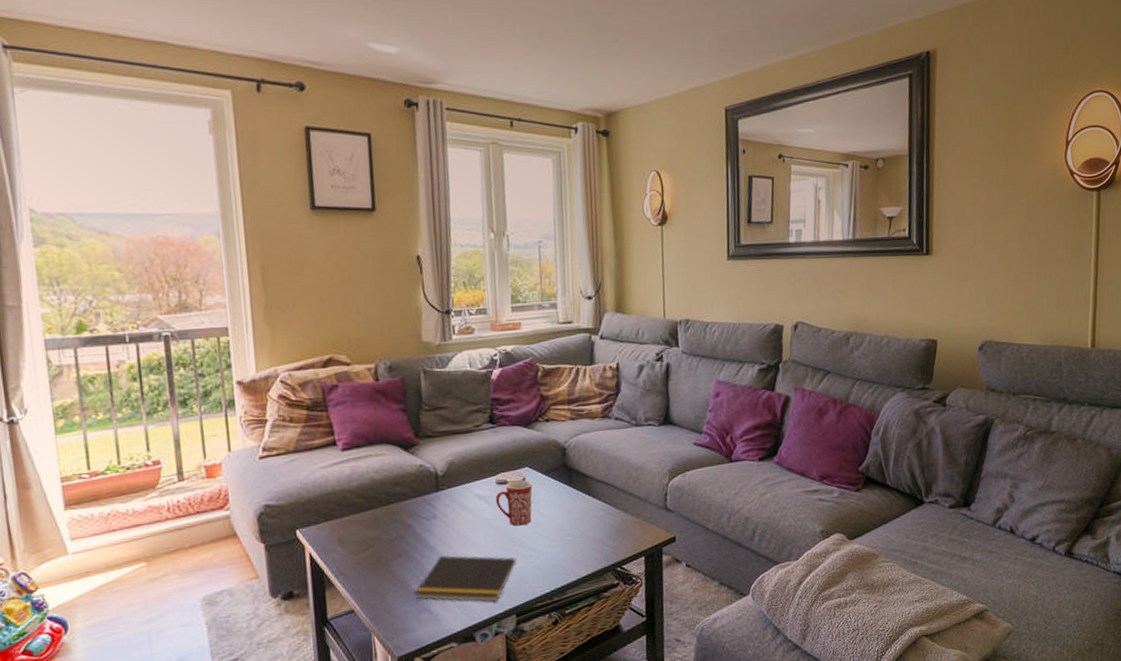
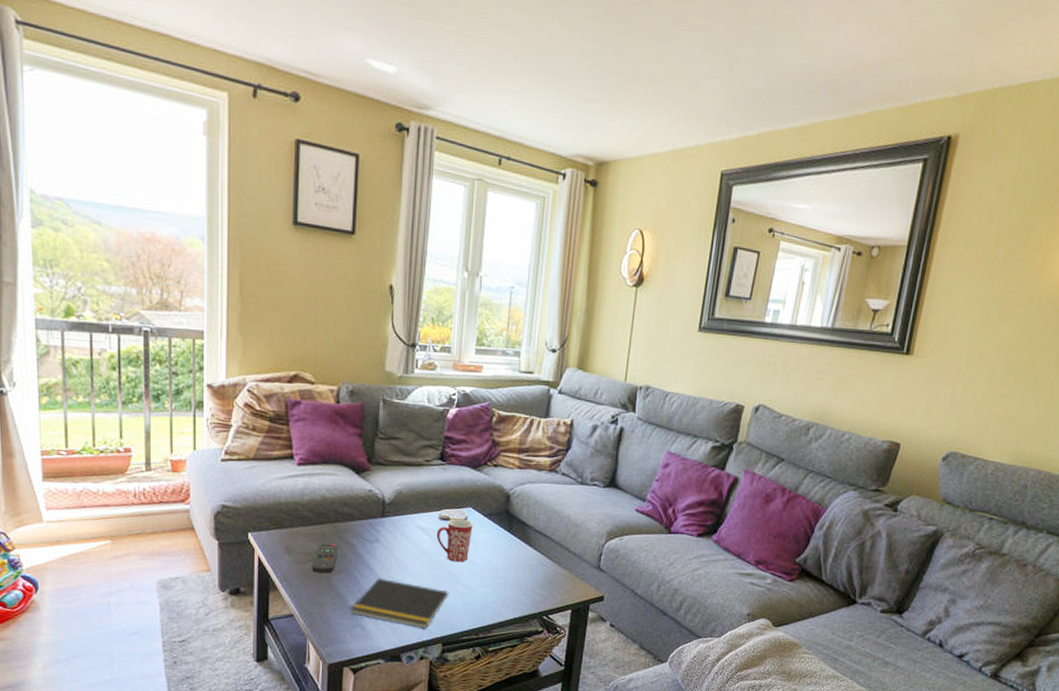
remote control: none [368,527,395,562] -> present [312,543,339,574]

